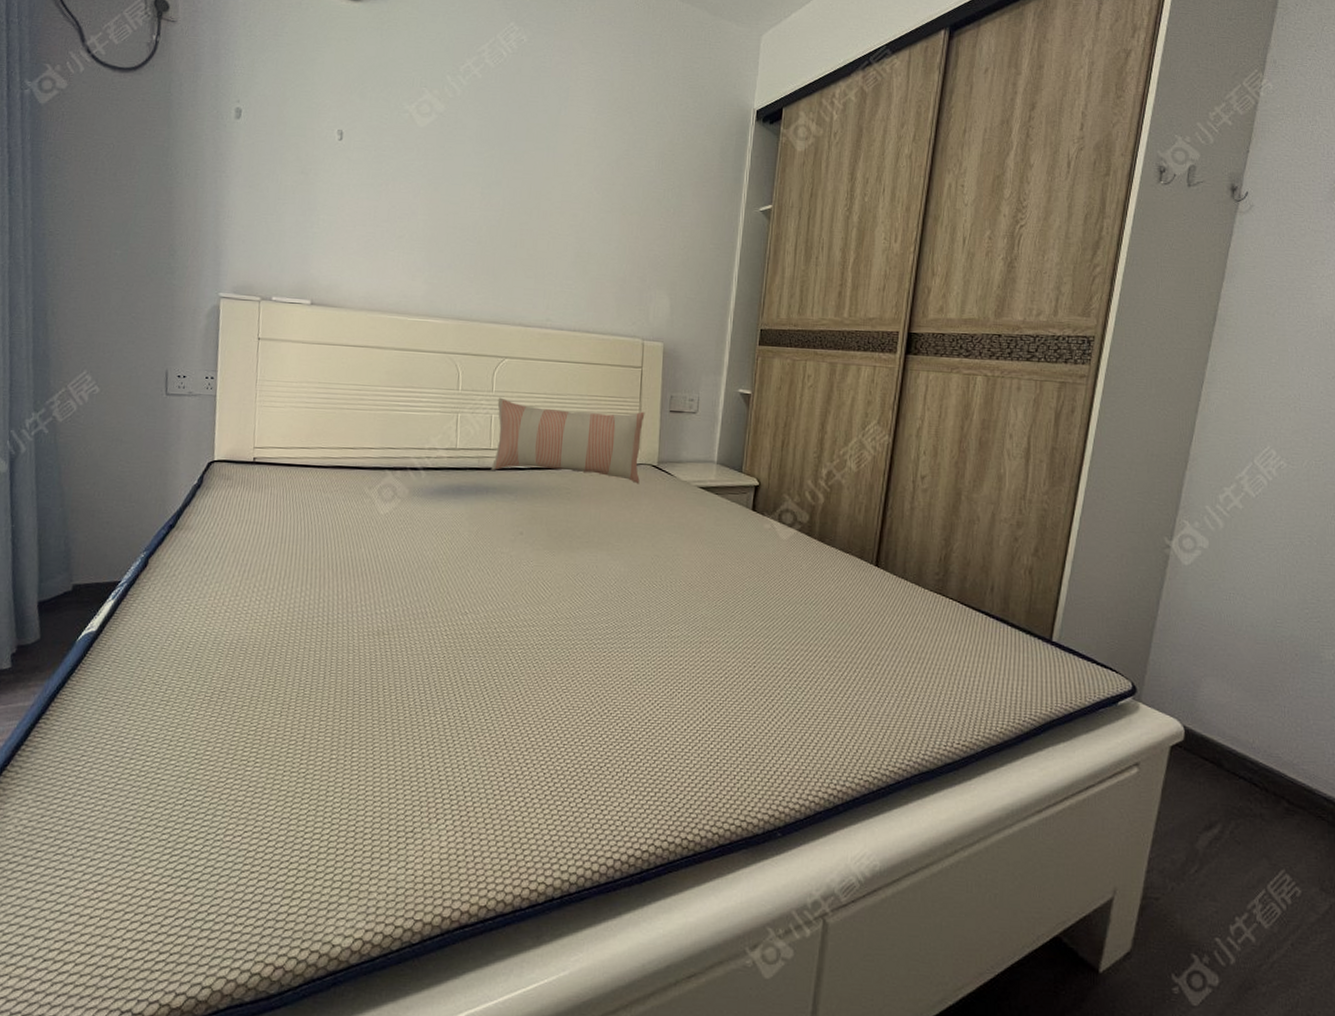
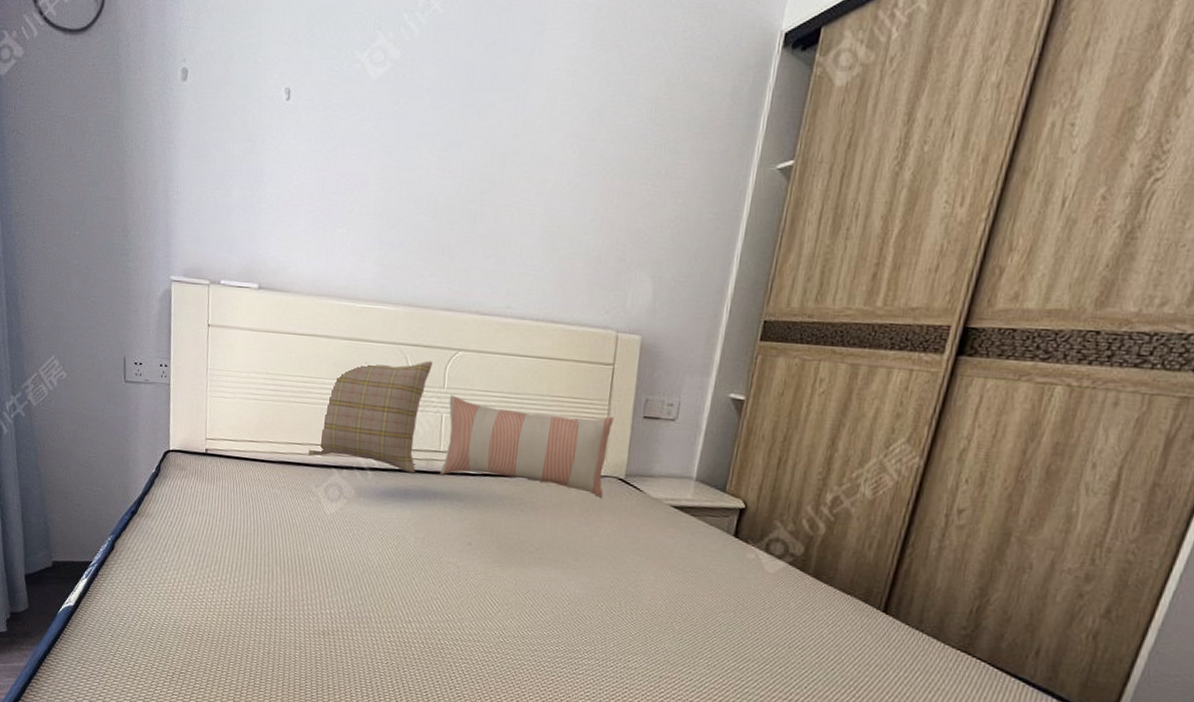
pillow: none [361,367,482,471] -> present [308,360,434,474]

